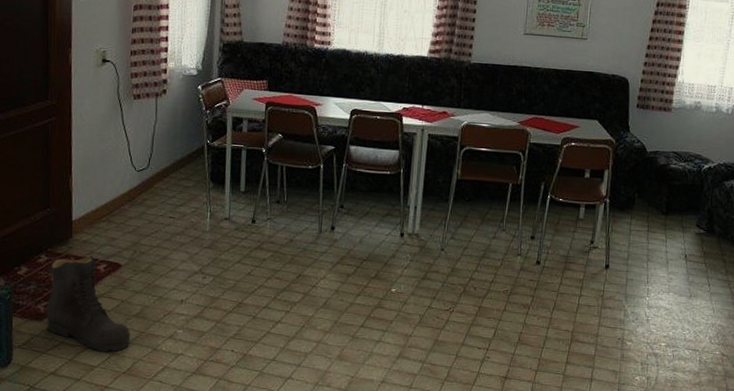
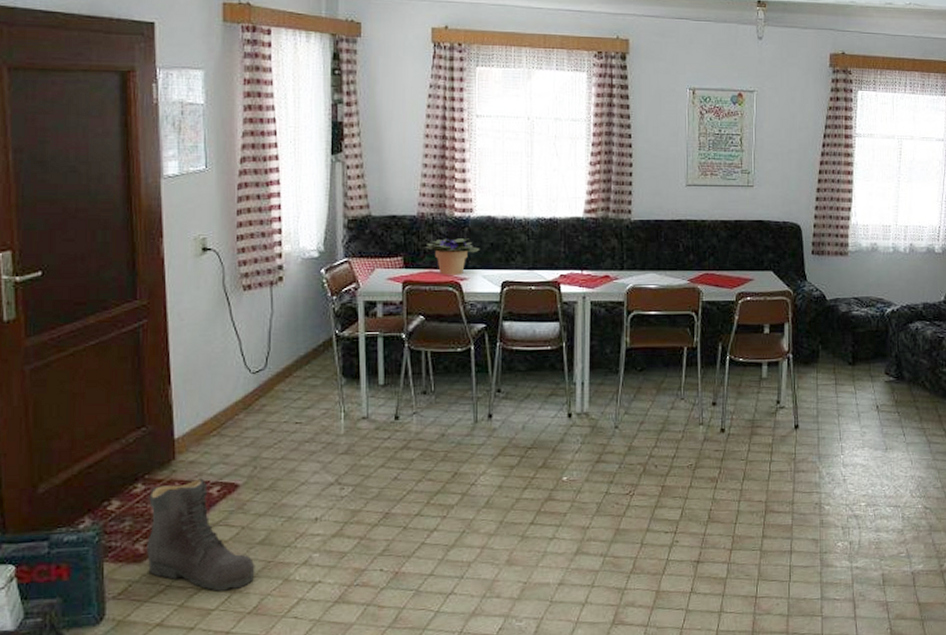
potted flower: none [287,67,335,101] -> present [425,238,480,275]

